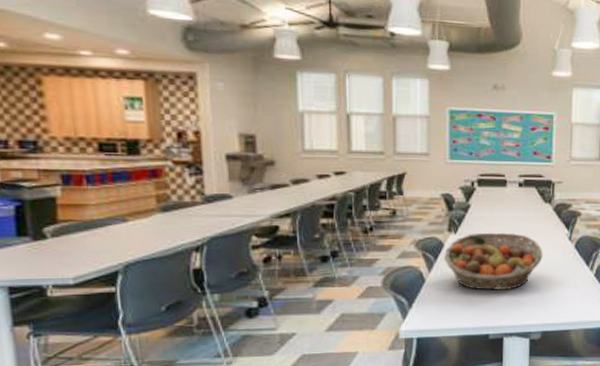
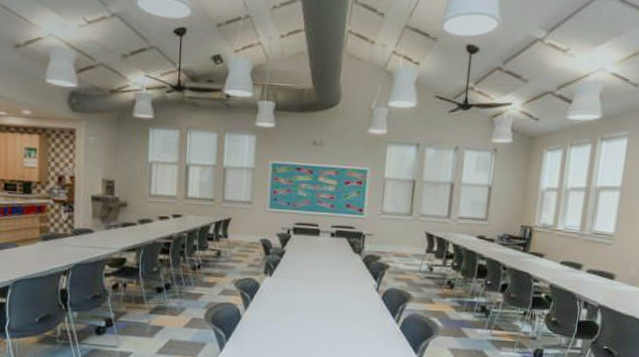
fruit basket: present [444,232,543,291] -> none [259,277,350,334]

